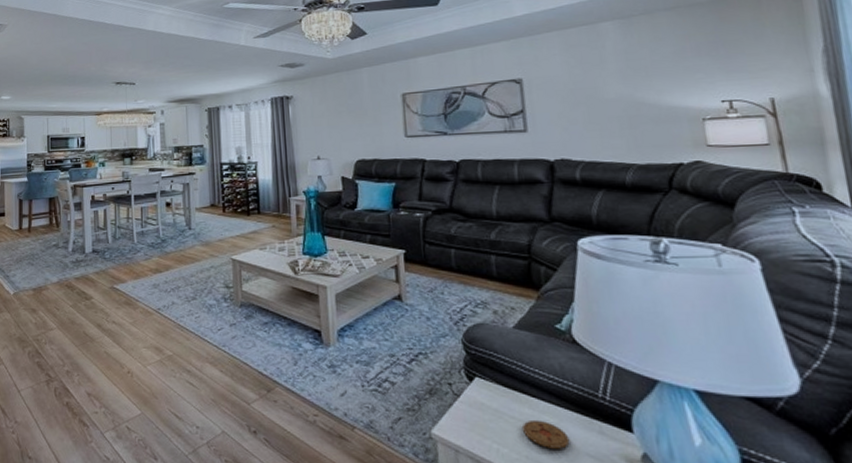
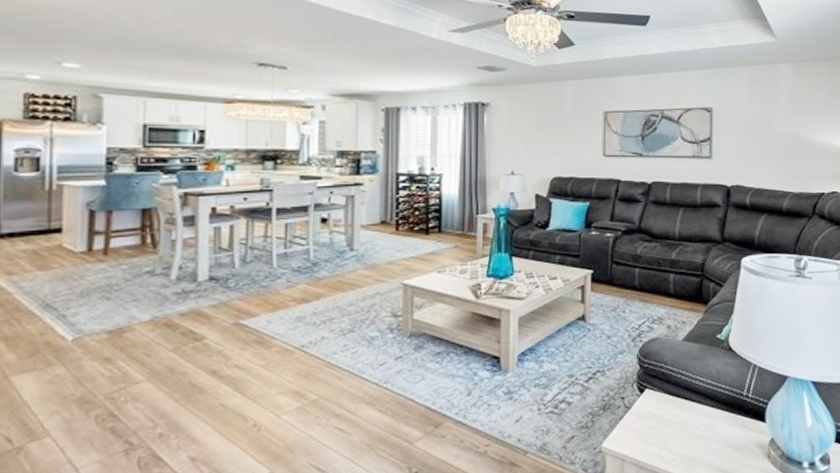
coaster: present [523,419,570,449] -> none [682,421,718,446]

